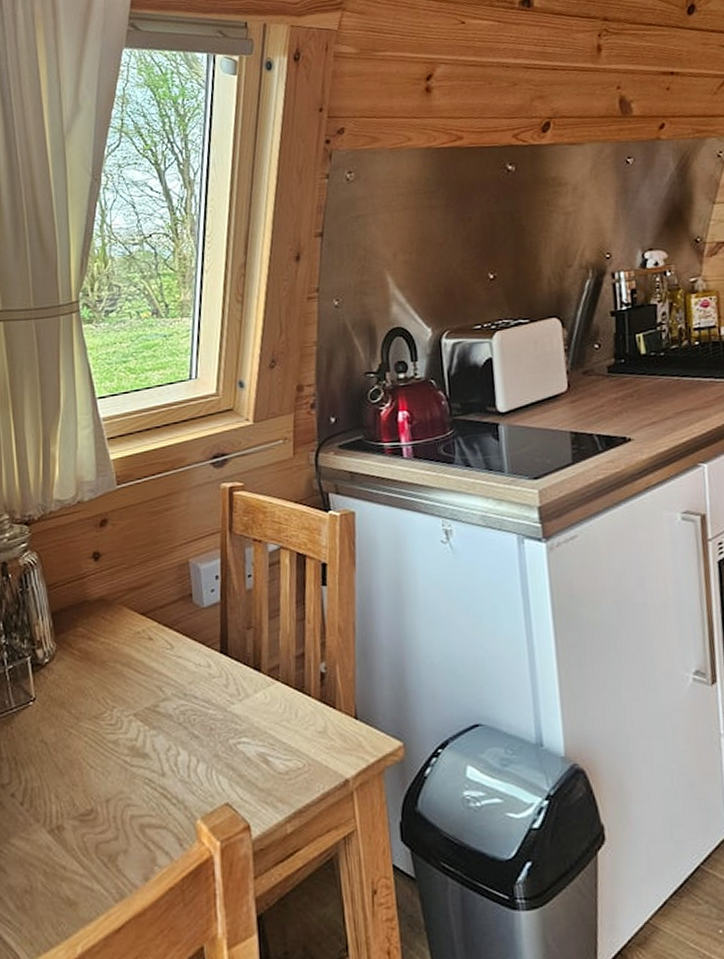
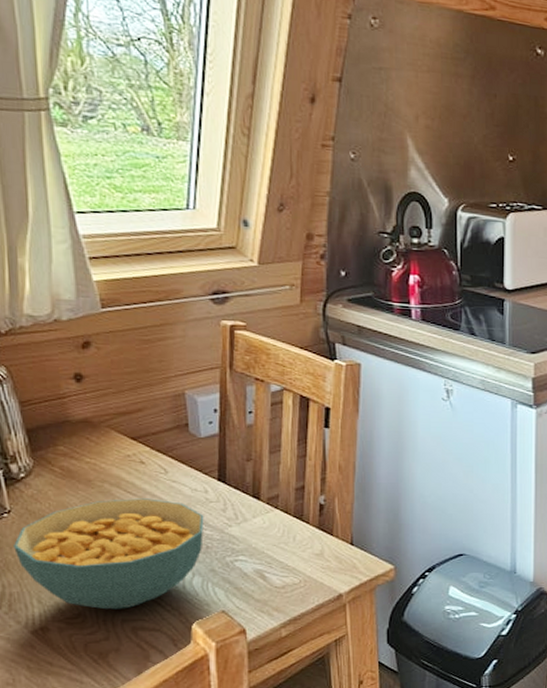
cereal bowl: none [37,677,208,805] -> present [14,498,204,610]

